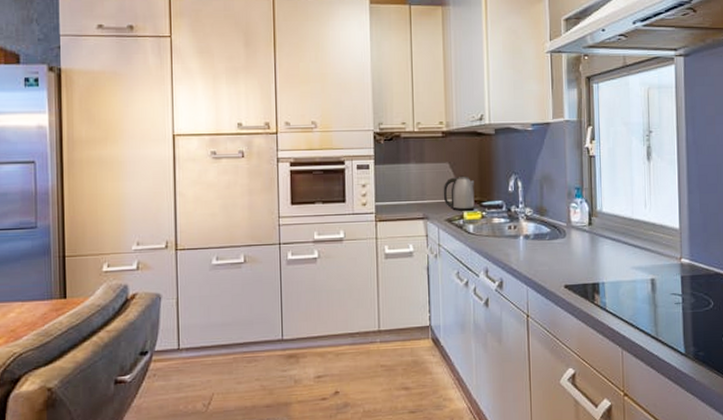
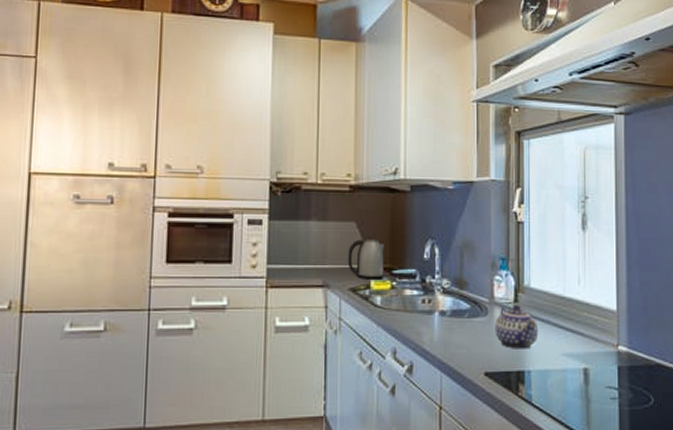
teapot: none [572,226,611,265] -> present [495,304,539,349]

